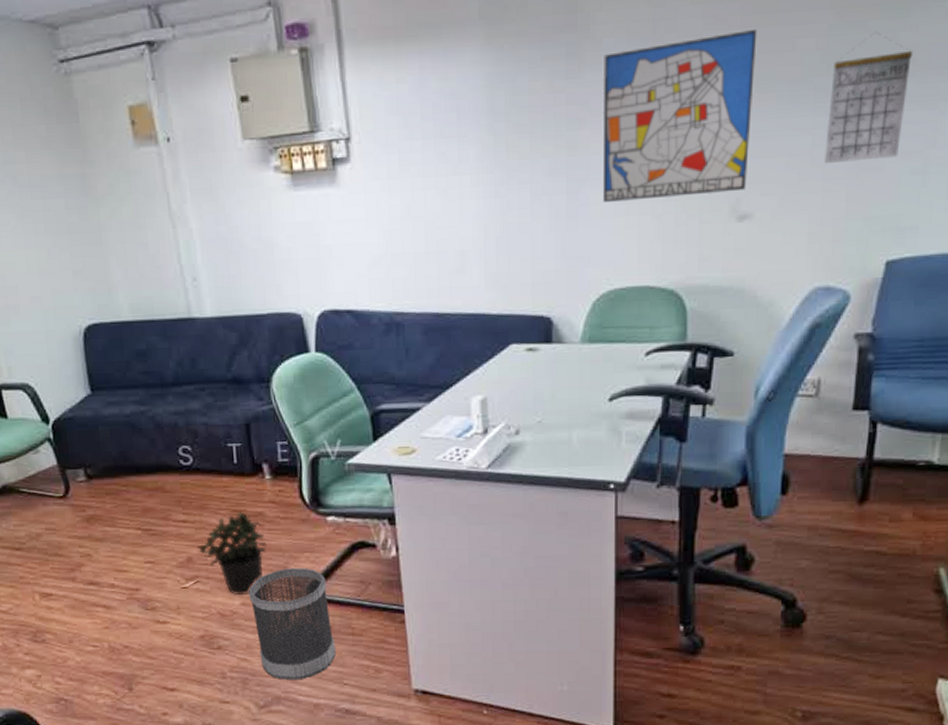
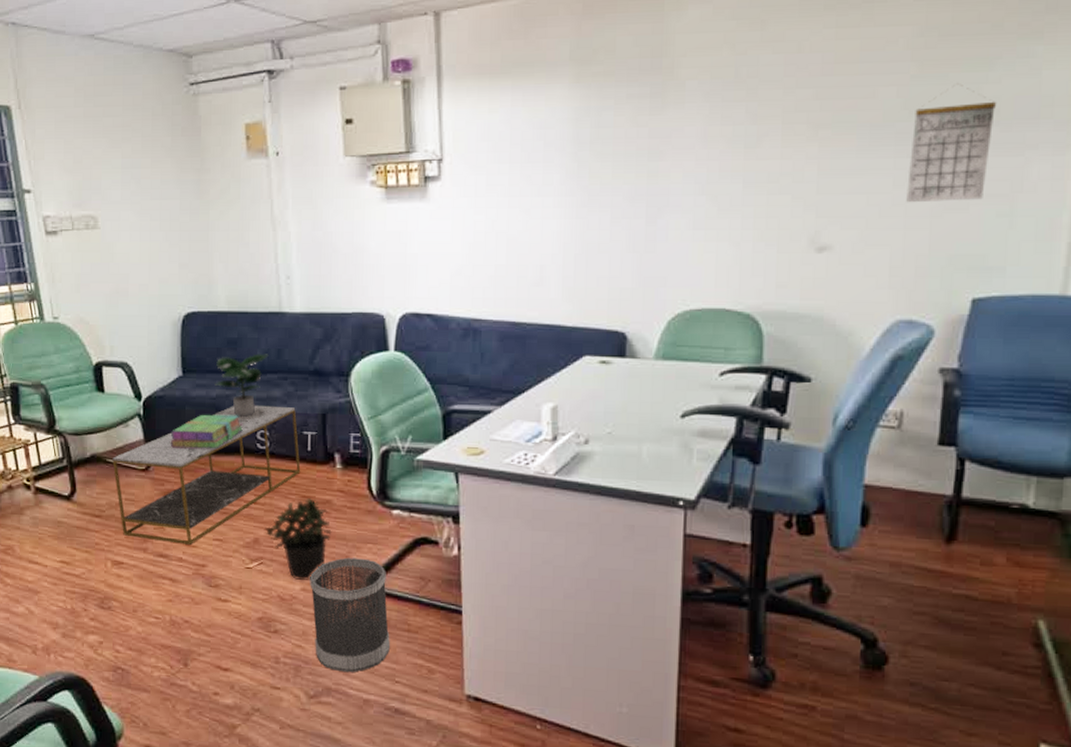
coffee table: none [26,419,229,570] -> present [112,405,301,545]
stack of books: none [86,431,163,472] -> present [170,414,243,450]
potted plant: none [126,364,182,433] -> present [213,354,269,417]
wall art: present [602,30,757,202] -> none [681,78,838,228]

